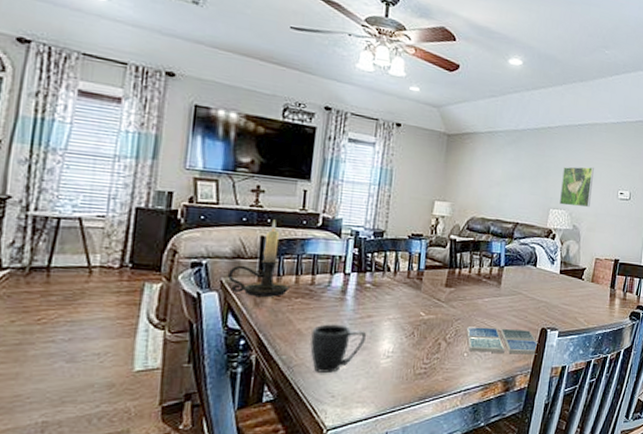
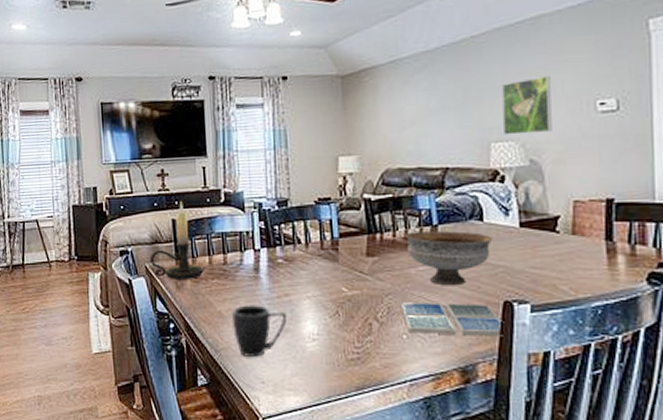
bowl: none [478,270,541,315] -> present [405,231,494,286]

